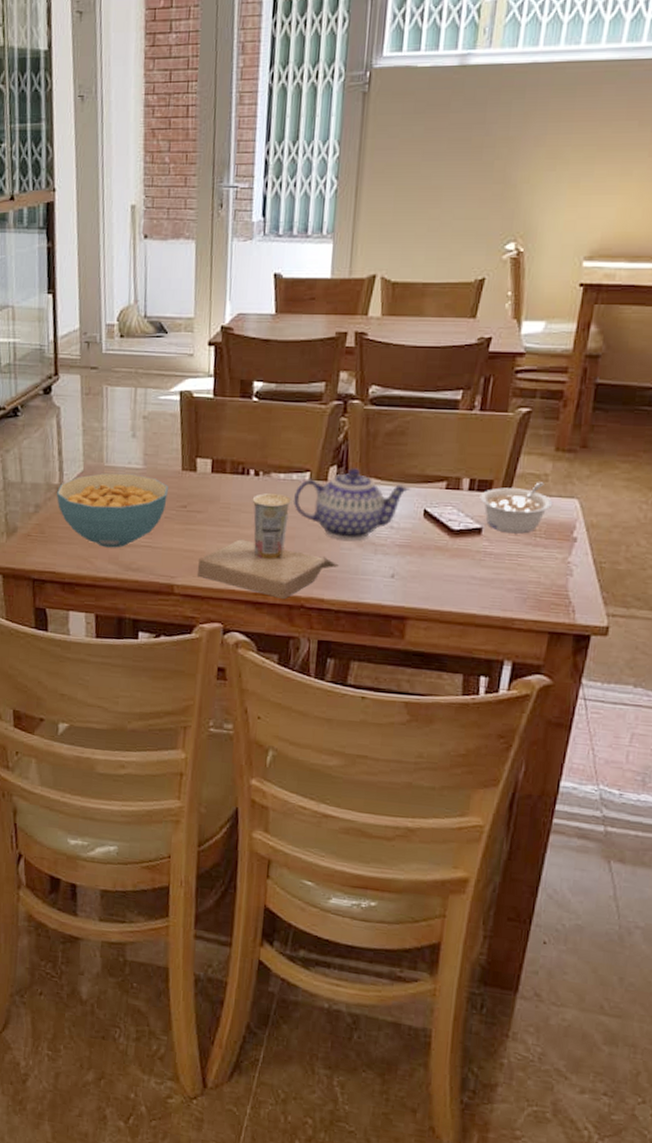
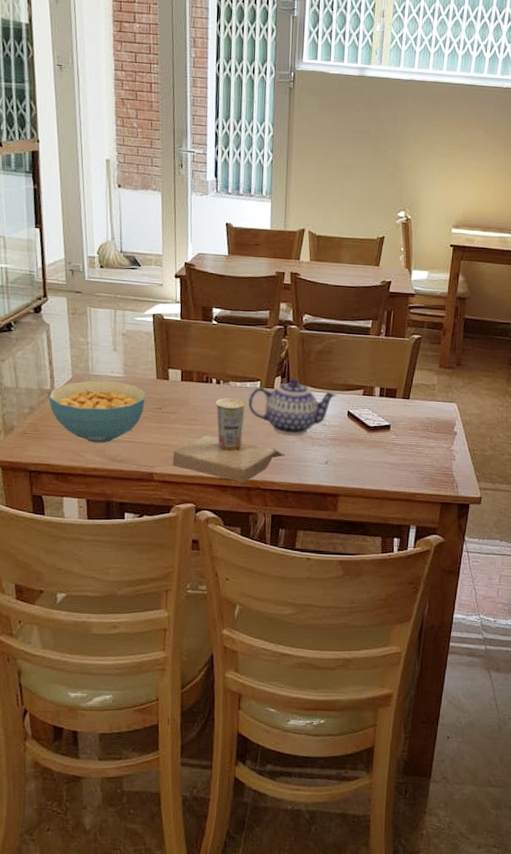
legume: present [479,482,553,534] -> none [387,390,439,429]

